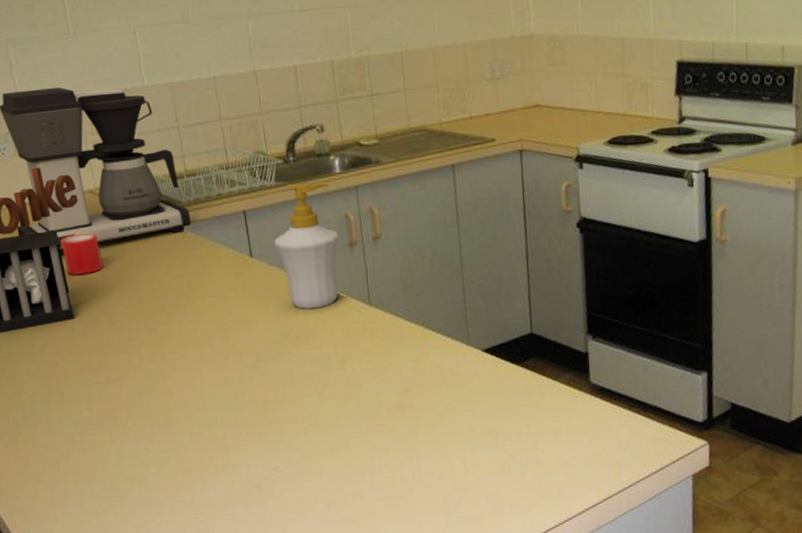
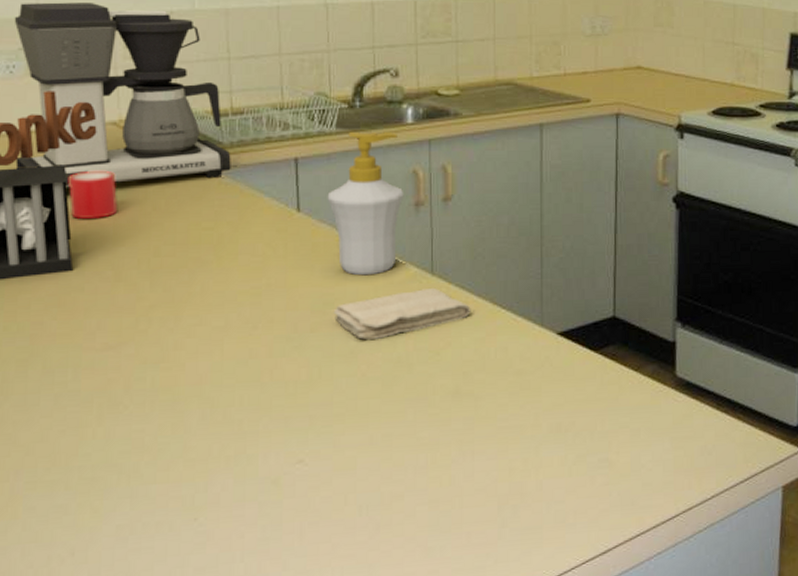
washcloth: none [289,316,406,365] -> present [333,287,471,341]

